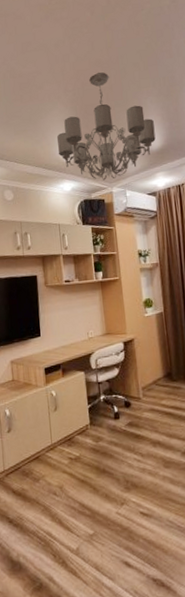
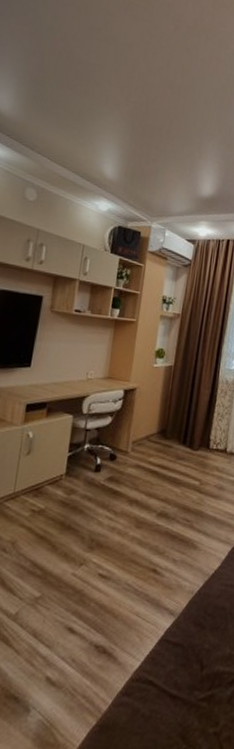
chandelier: present [56,72,156,181] -> none [101,93,211,213]

